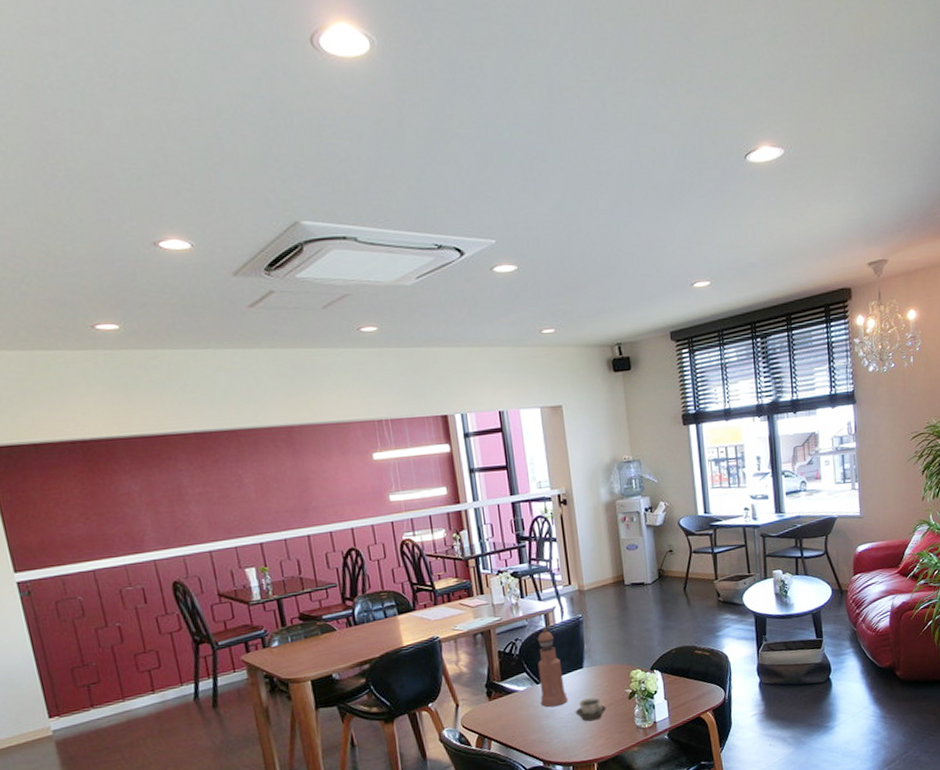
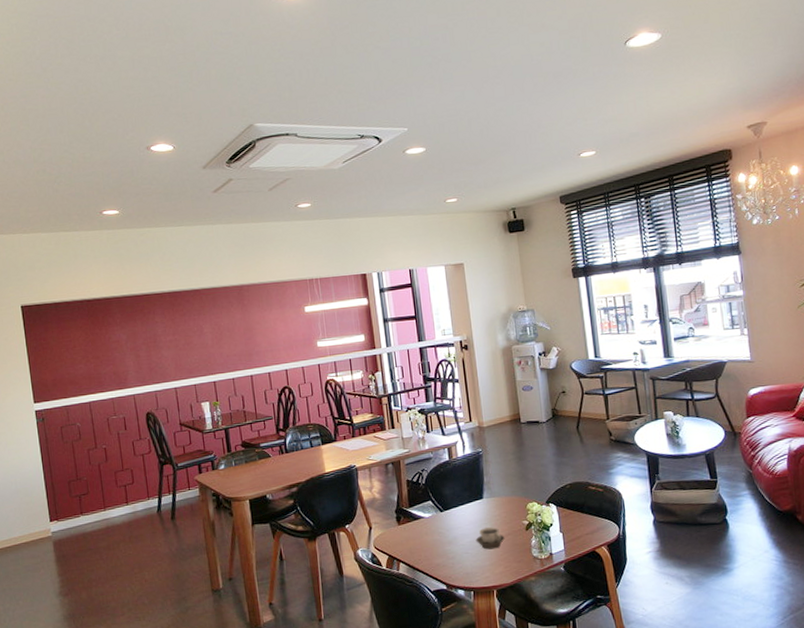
coffeepot: present [537,626,568,707] -> none [441,459,470,534]

